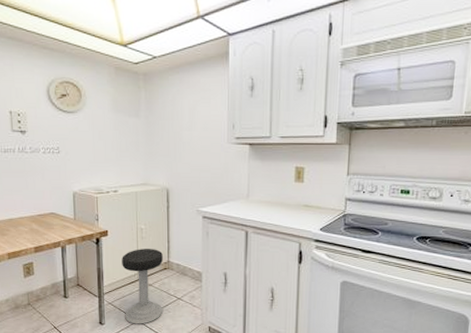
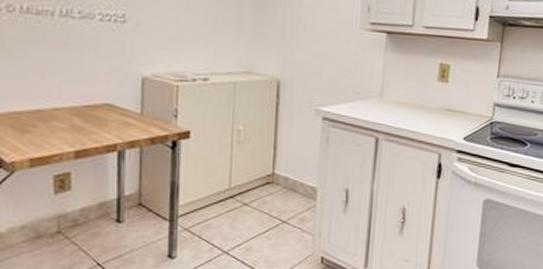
stool: present [122,249,163,324] -> none [206,156,266,257]

